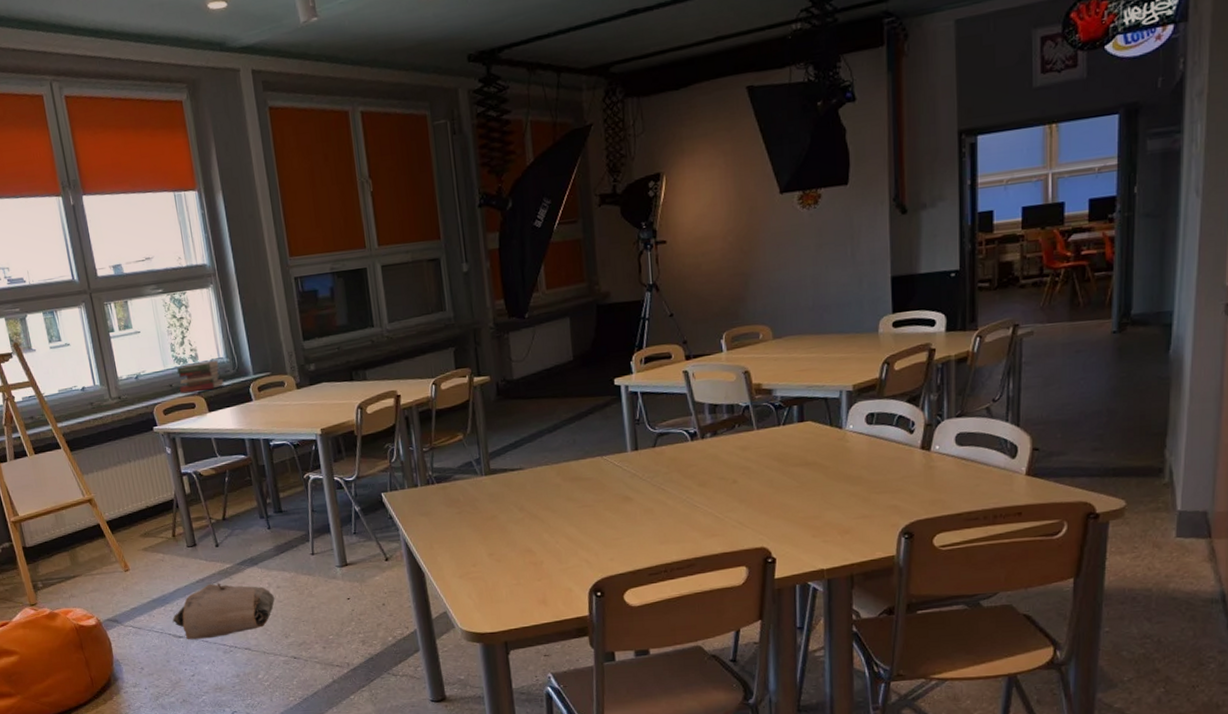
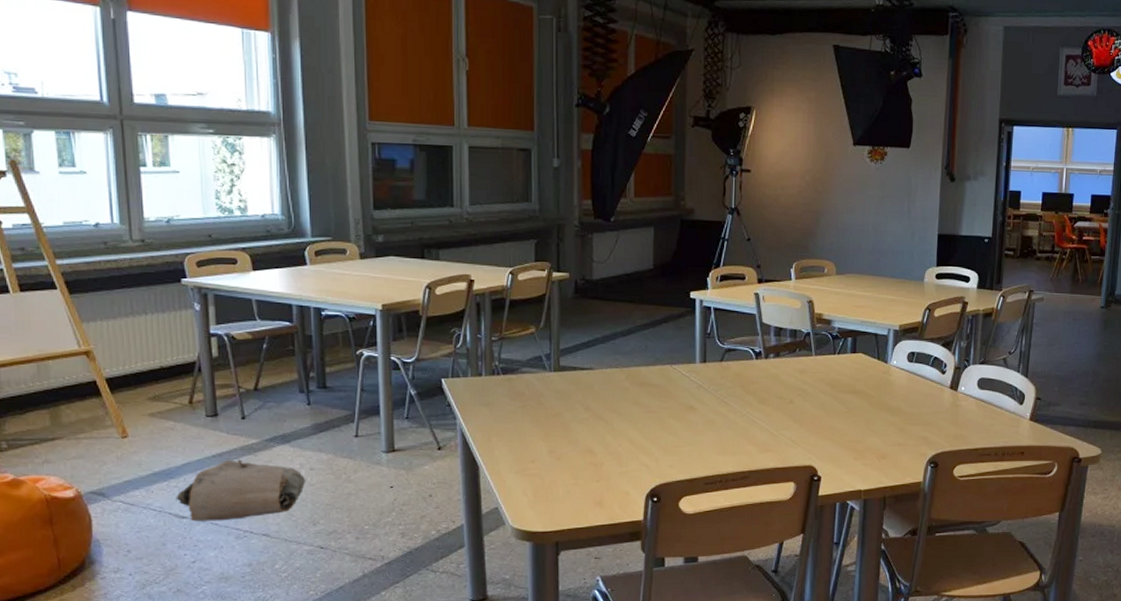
books: present [177,359,224,394] -> none [220,215,275,247]

